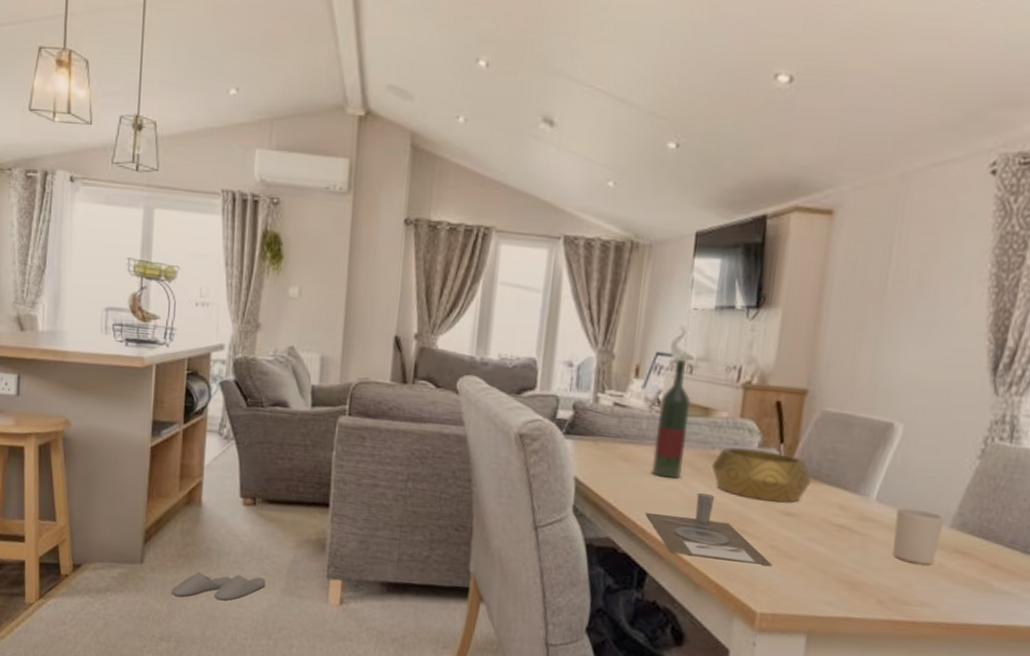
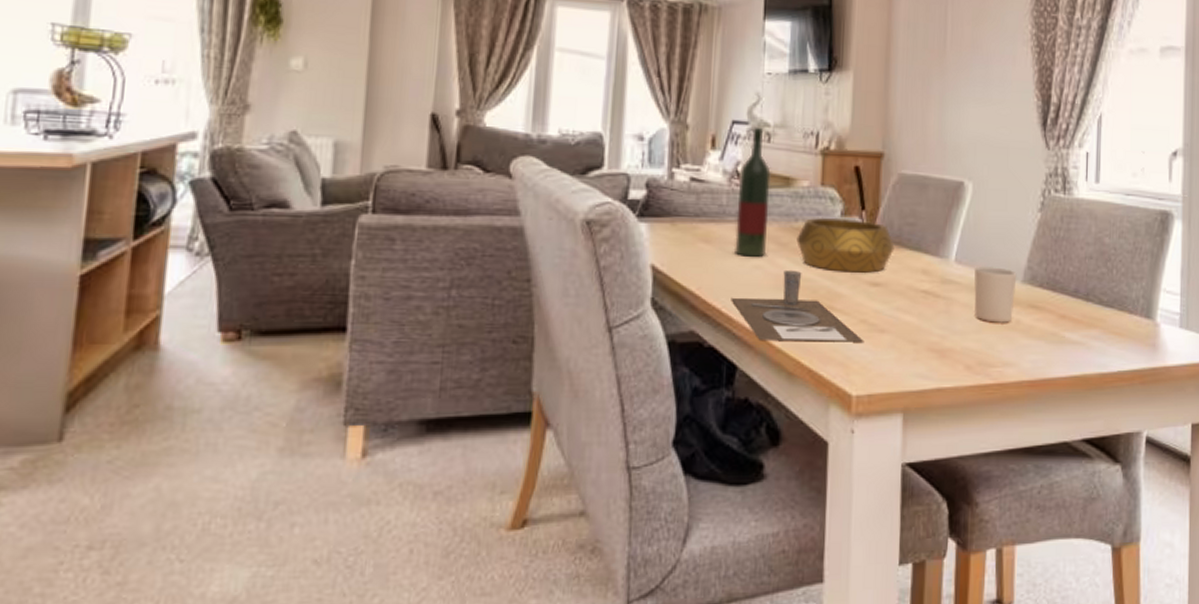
slippers: present [171,572,266,601] -> none [107,437,256,481]

